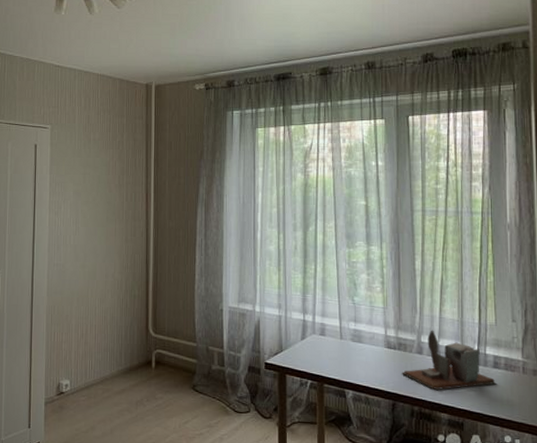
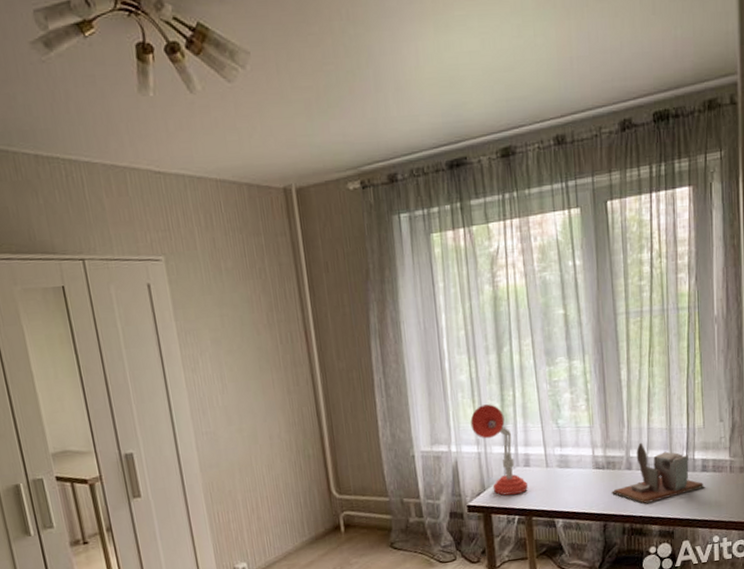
desk lamp: none [275,274,321,359] -> present [470,404,528,496]

